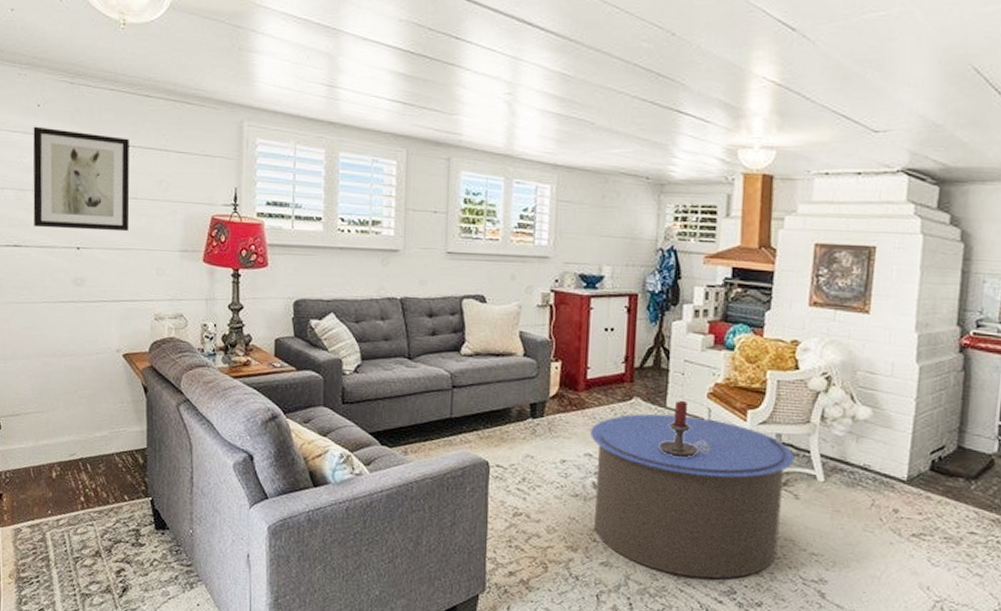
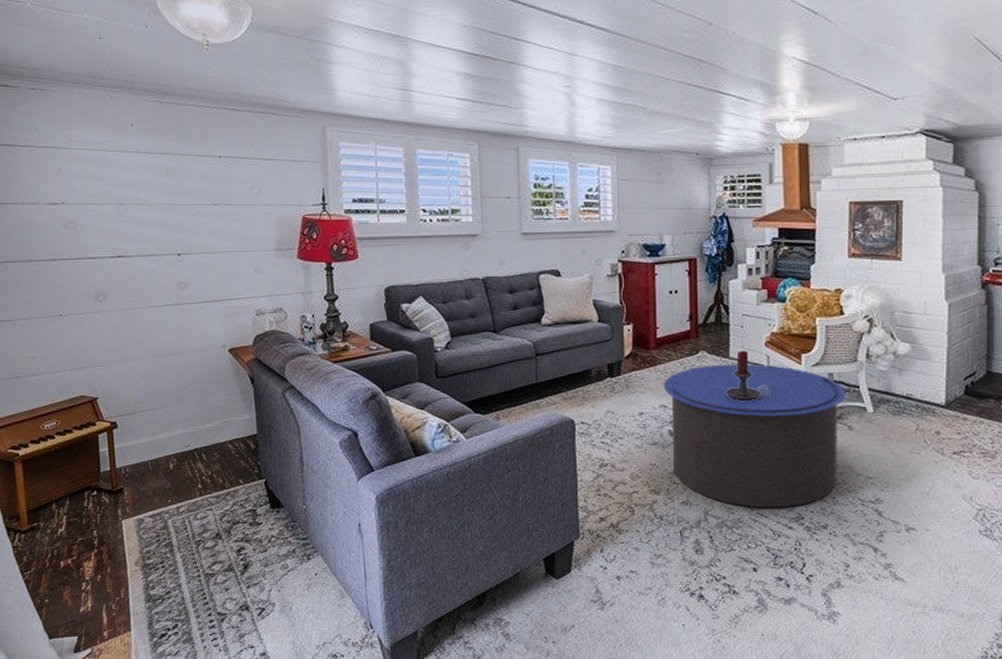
wall art: present [33,126,130,232] -> none [128,144,225,238]

